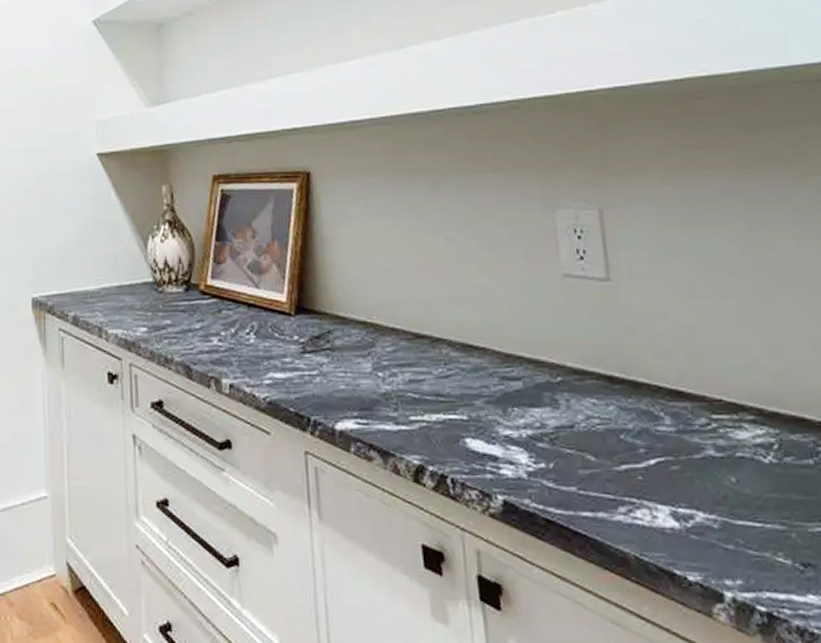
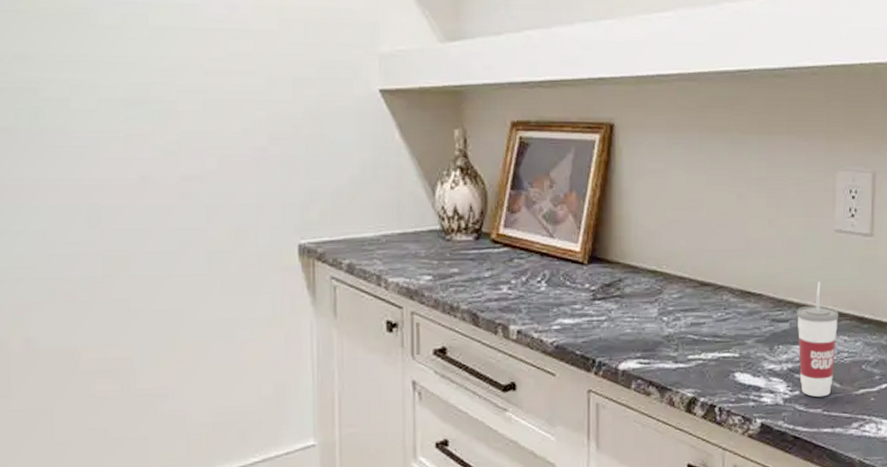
cup: none [530,334,586,472] -> present [797,282,839,397]

